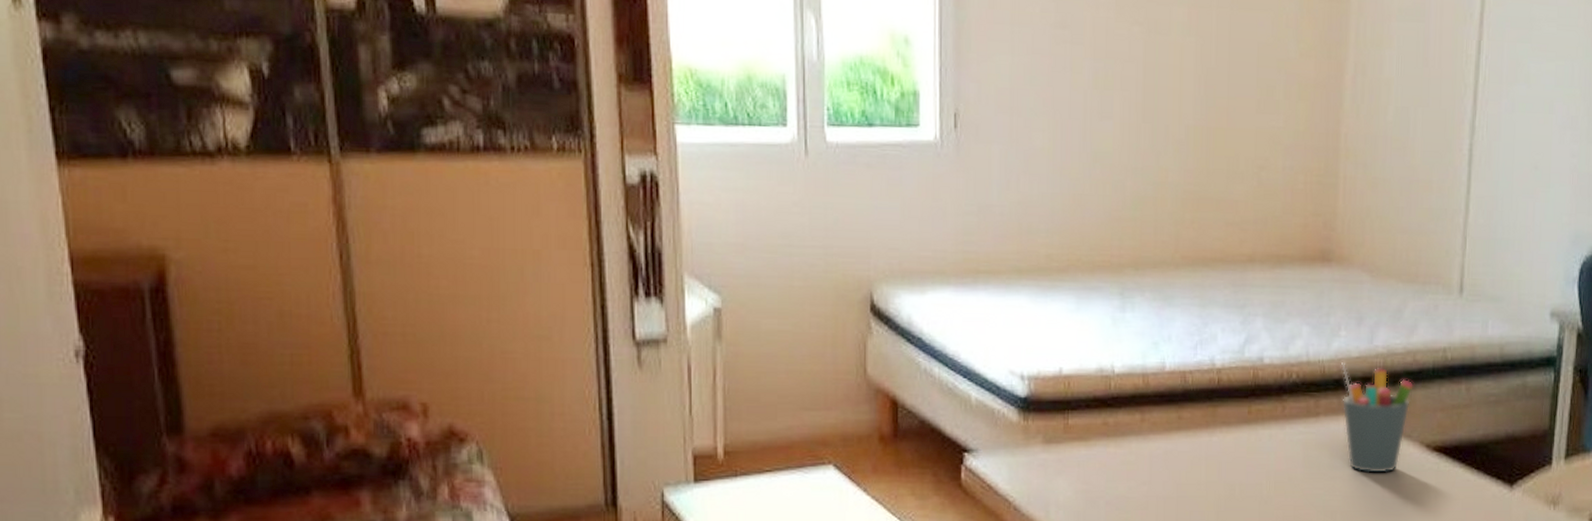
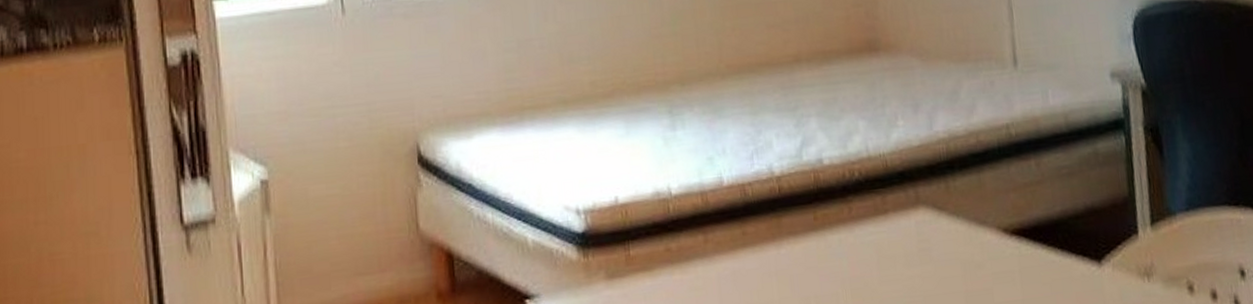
pen holder: present [1341,362,1413,473] -> none [903,153,981,267]

